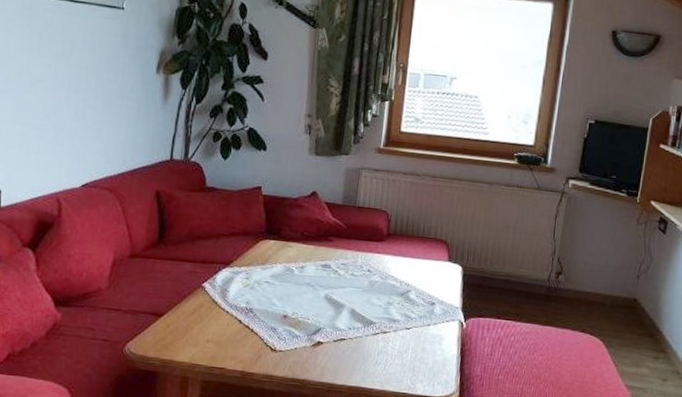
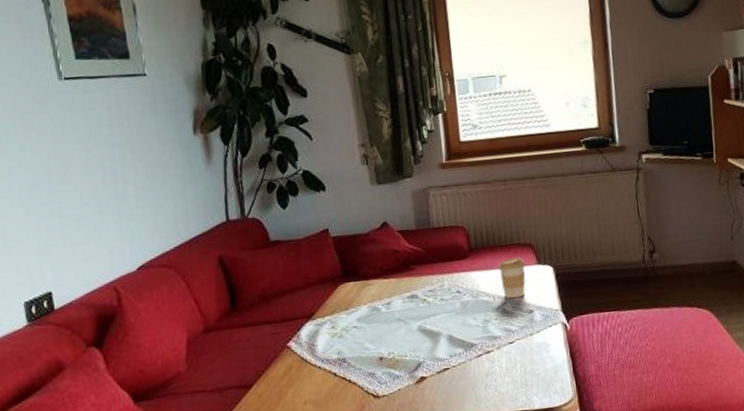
coffee cup: none [410,250,437,289] -> present [498,257,526,299]

